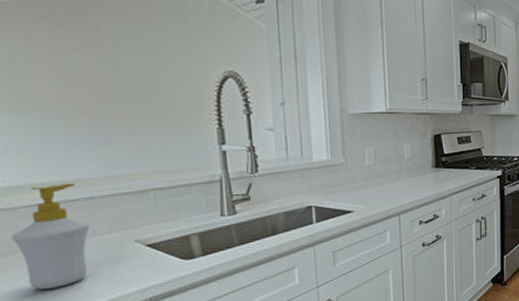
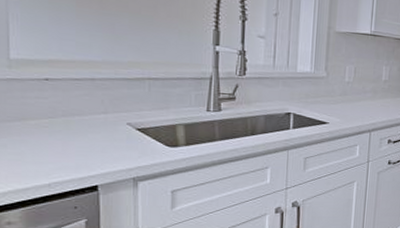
soap bottle: present [10,183,90,290] -> none [17,62,88,157]

